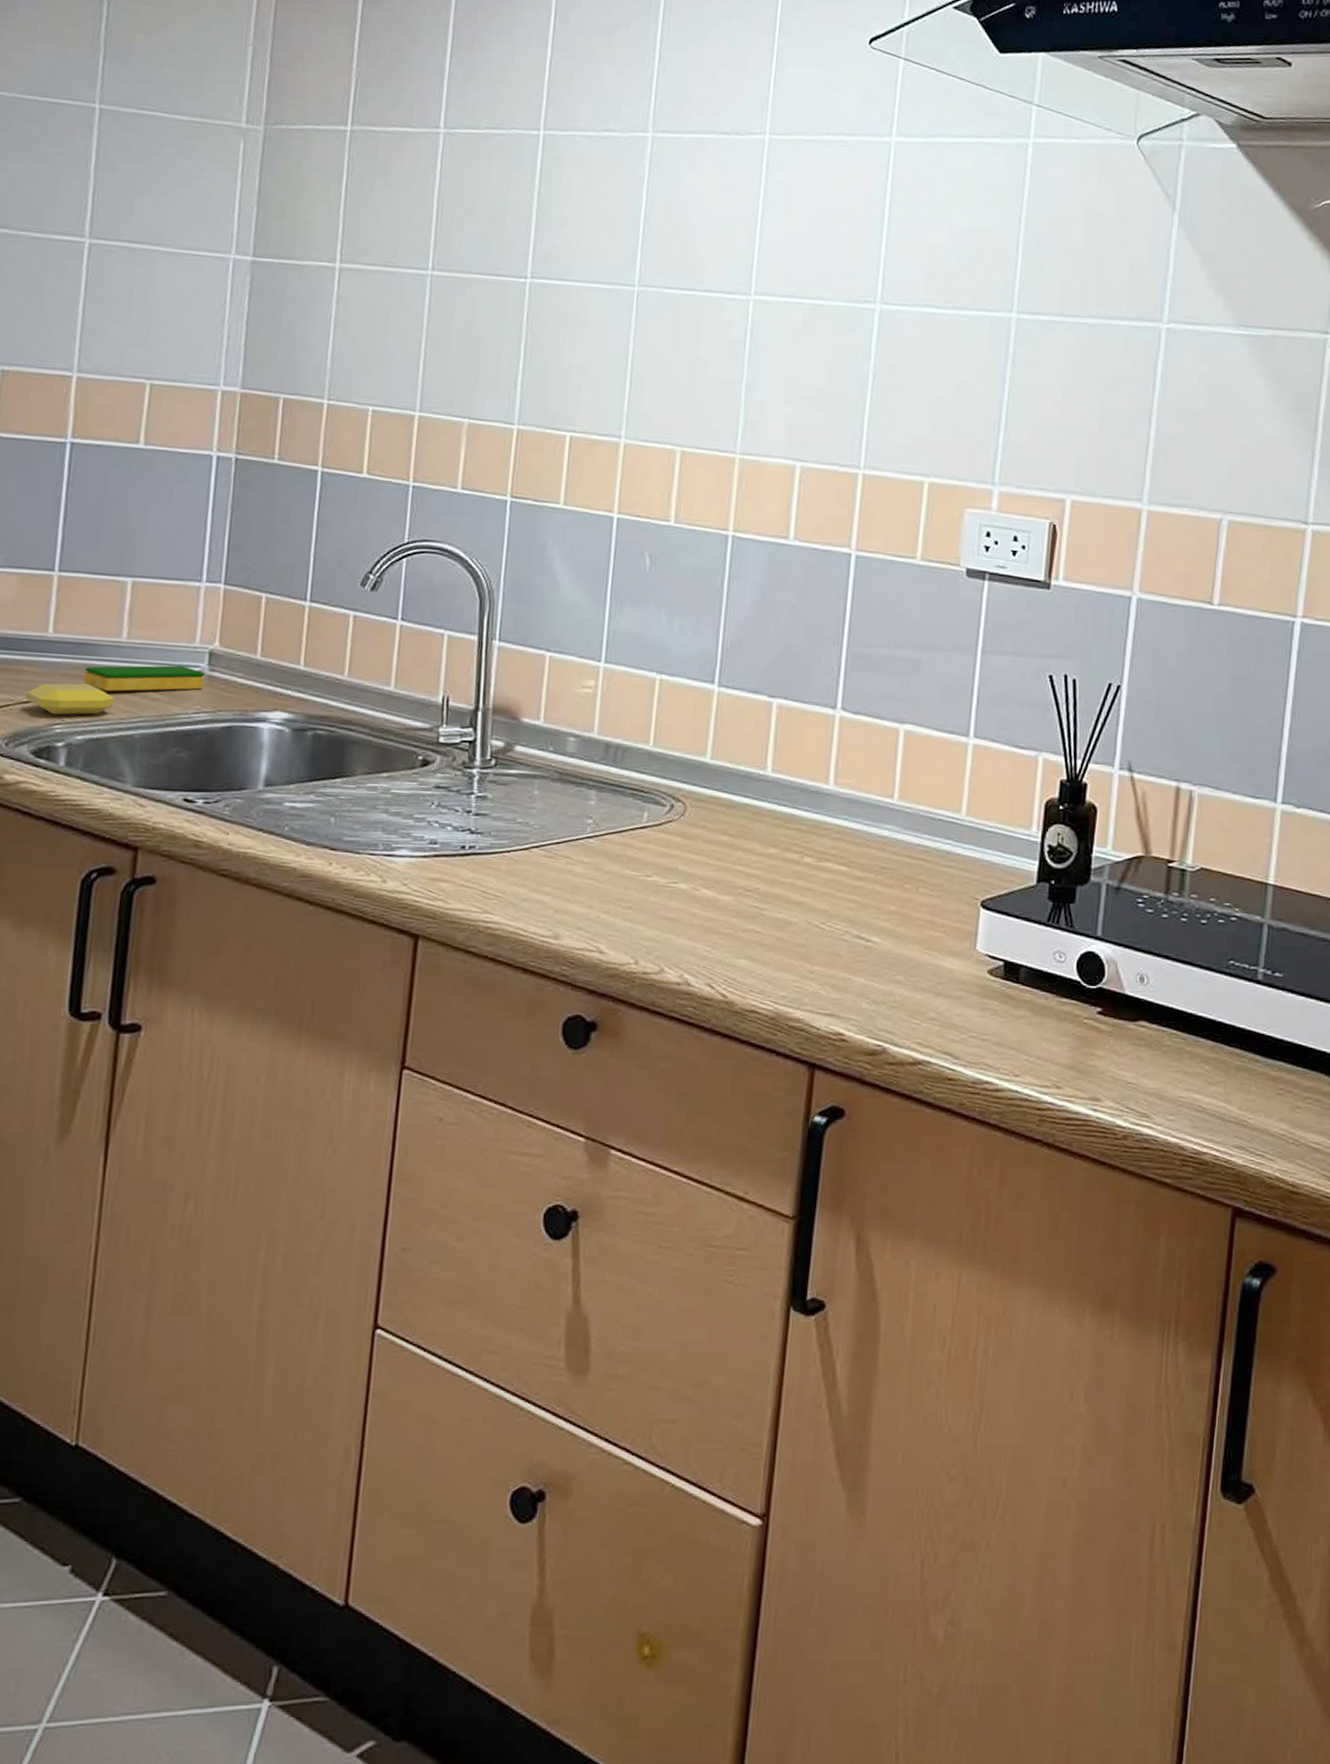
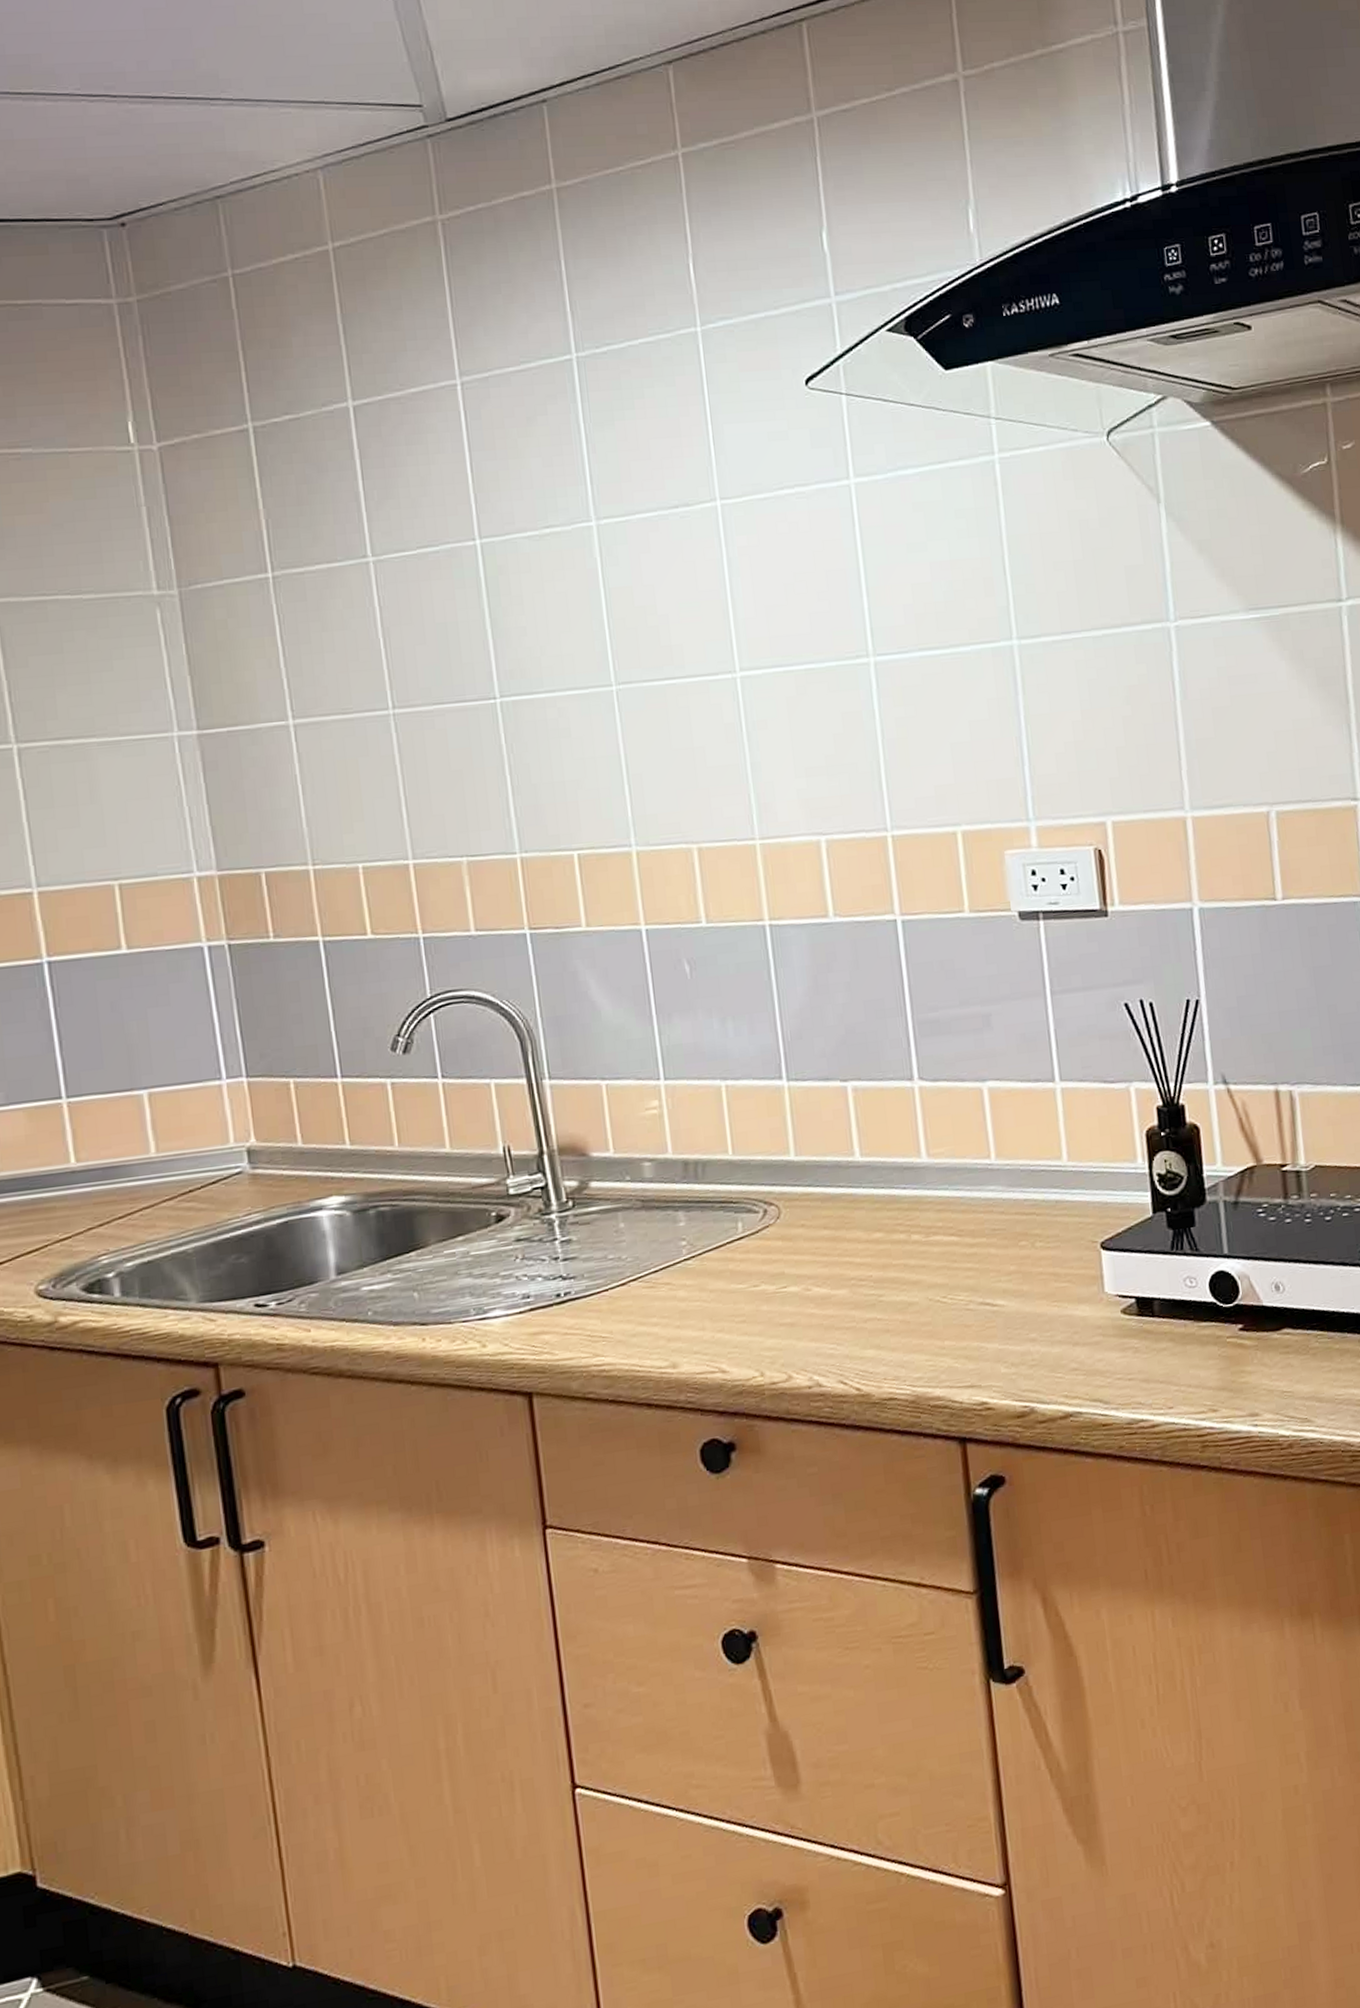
soap bar: present [26,683,115,715] -> none [63,1207,159,1247]
dish sponge: present [84,665,205,692] -> none [119,1169,249,1212]

